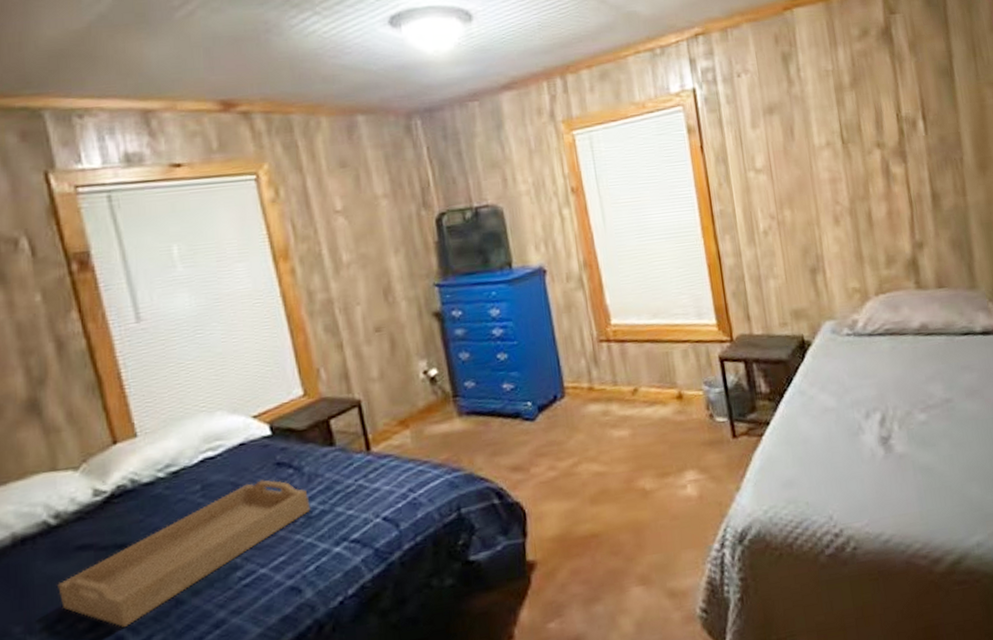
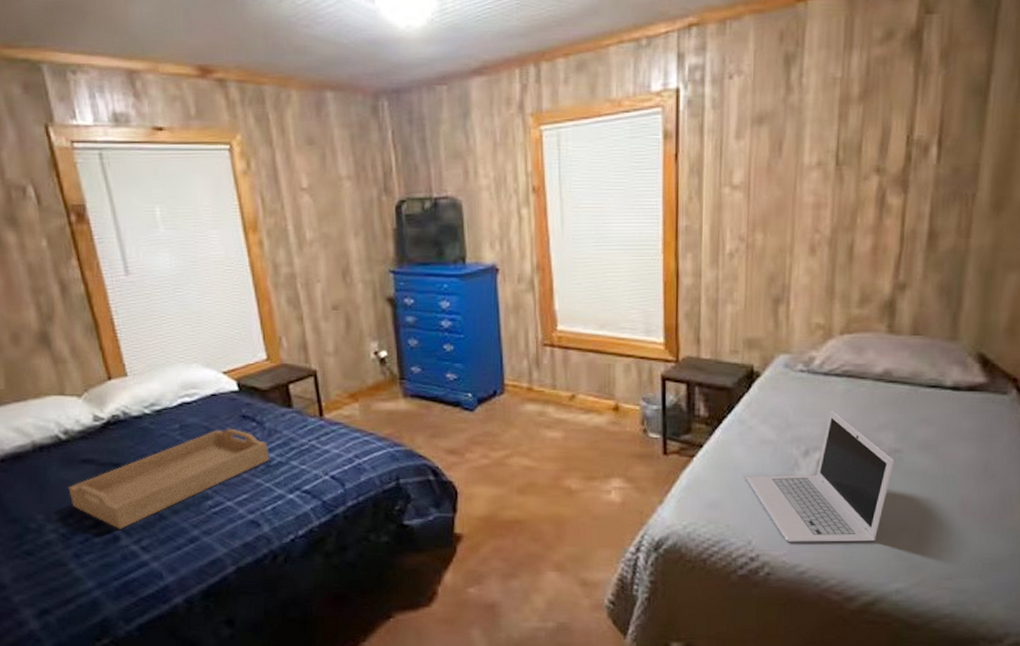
laptop: none [816,369,949,511] -> present [746,410,895,542]

